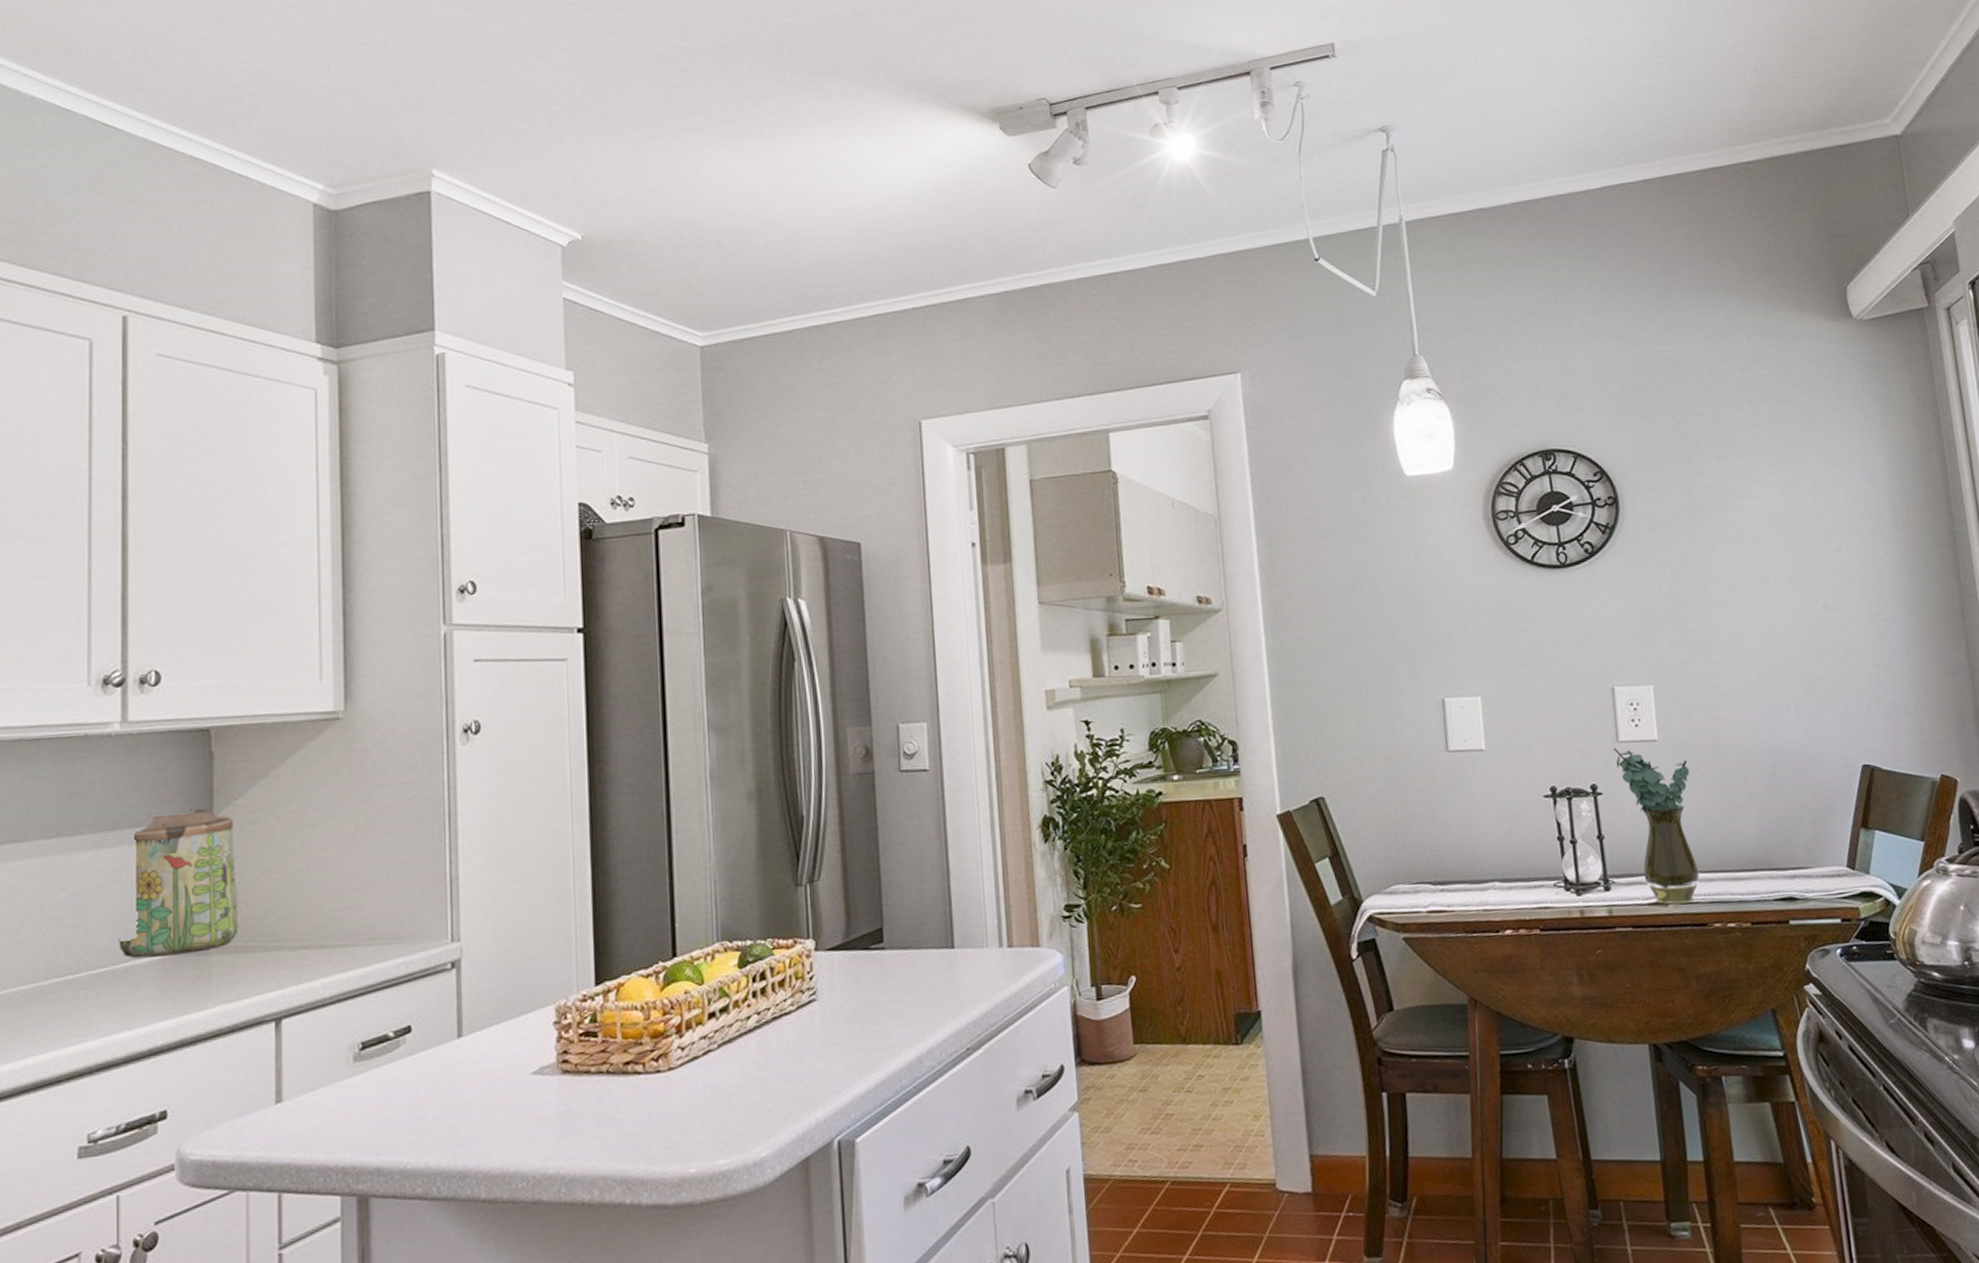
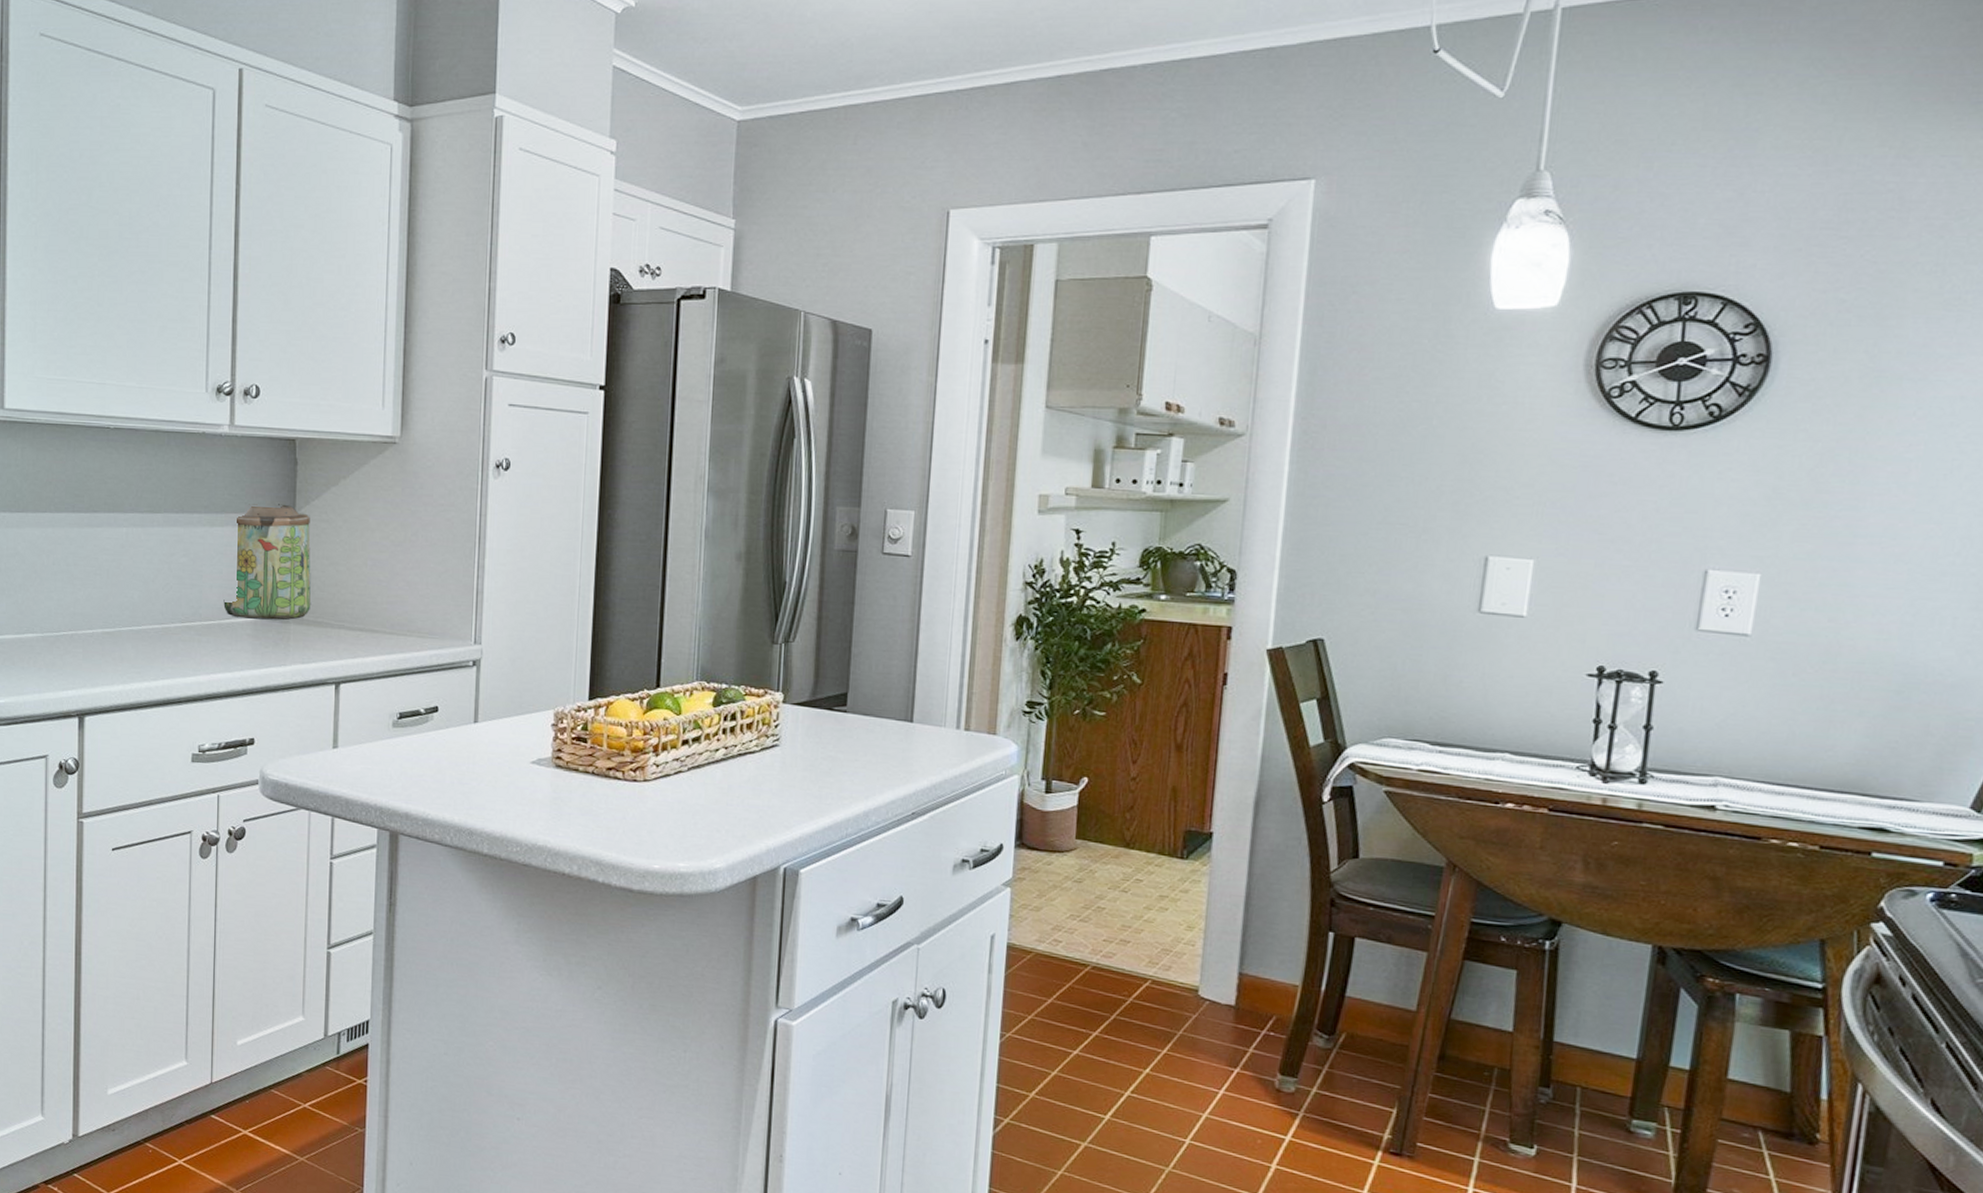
vase: present [1614,747,1700,905] -> none [1688,635,1784,813]

